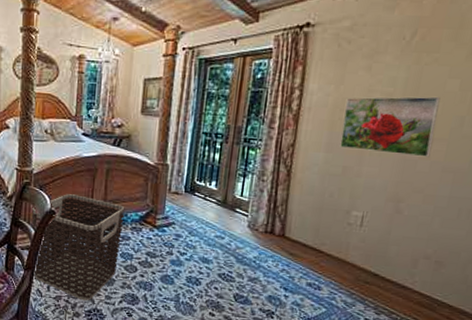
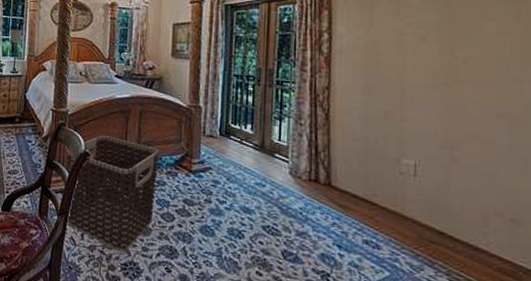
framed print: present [340,96,440,158] -> none [377,39,479,102]

